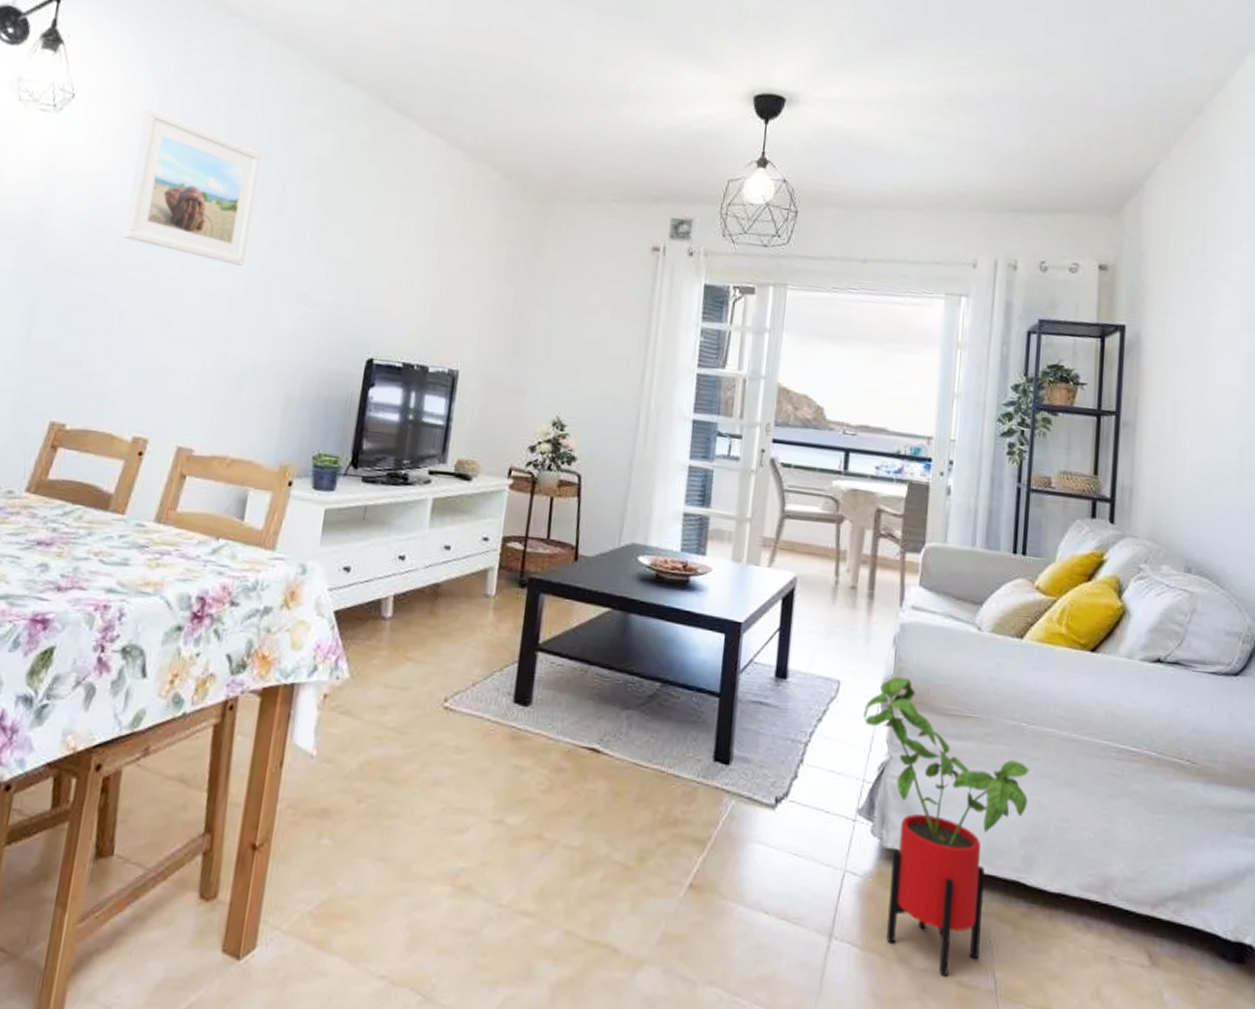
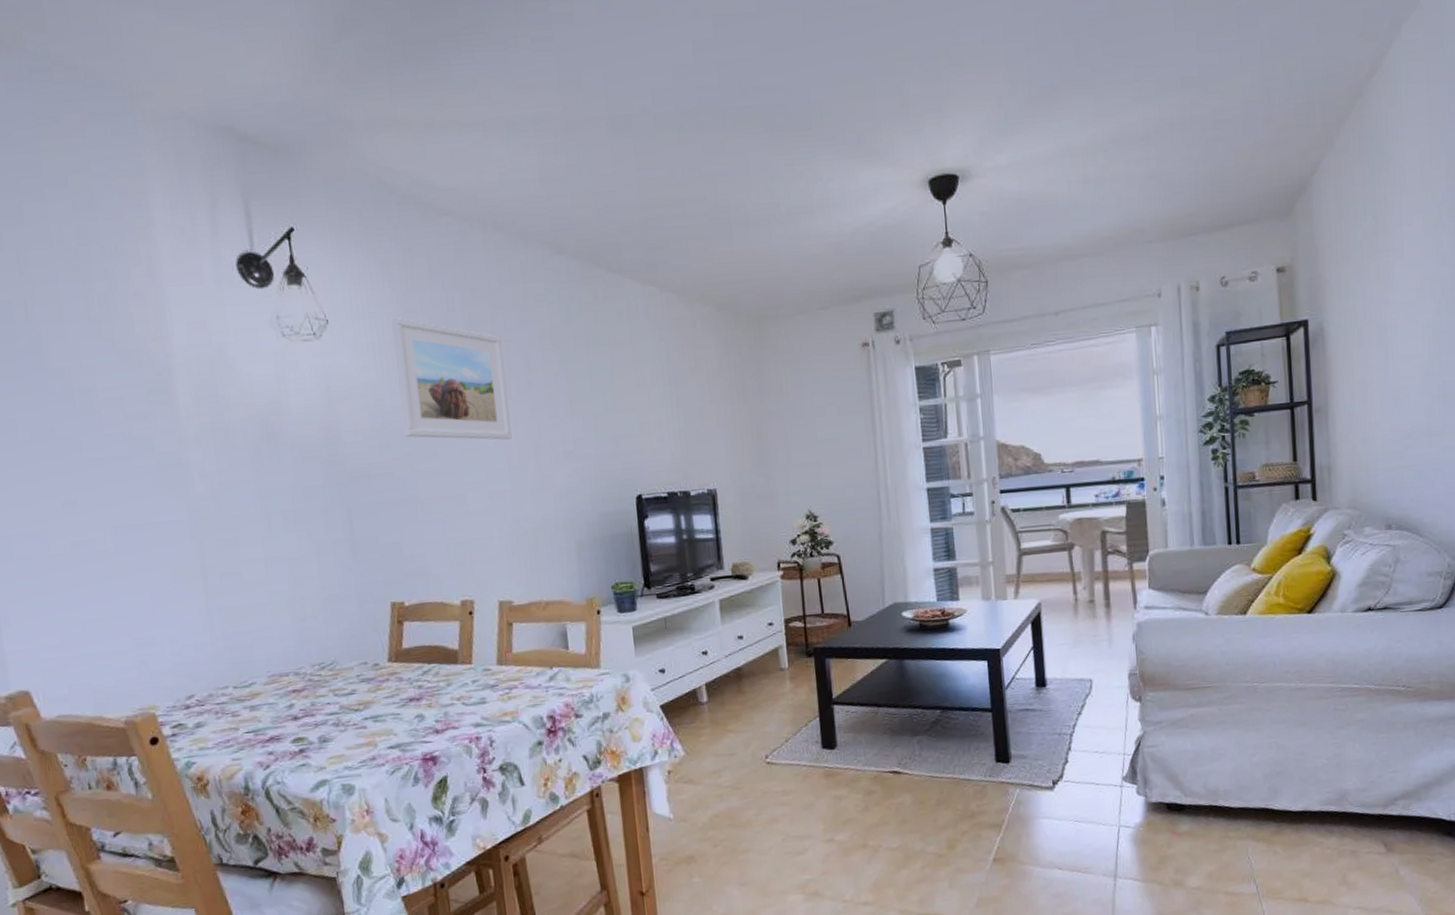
house plant: present [863,676,1030,977] -> none [1116,665,1267,890]

